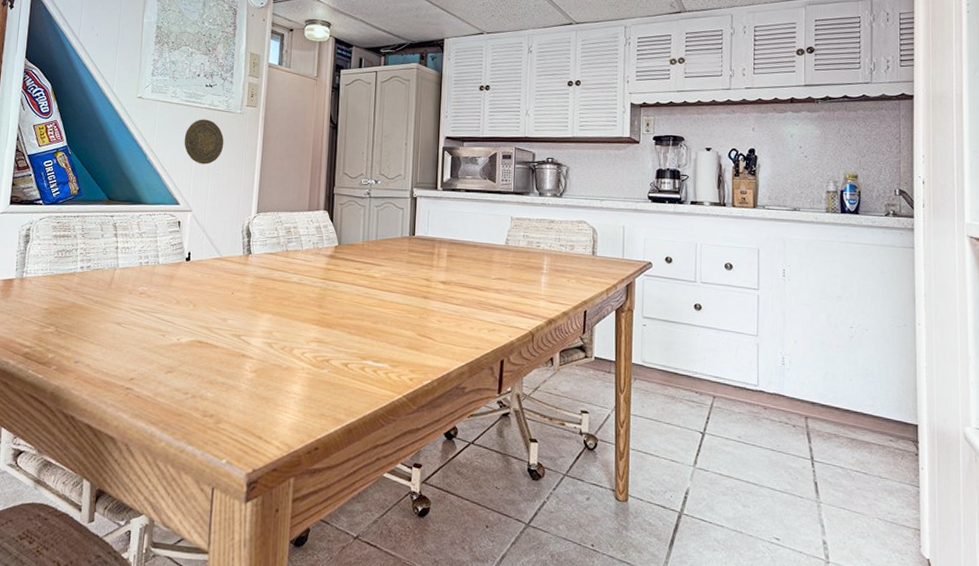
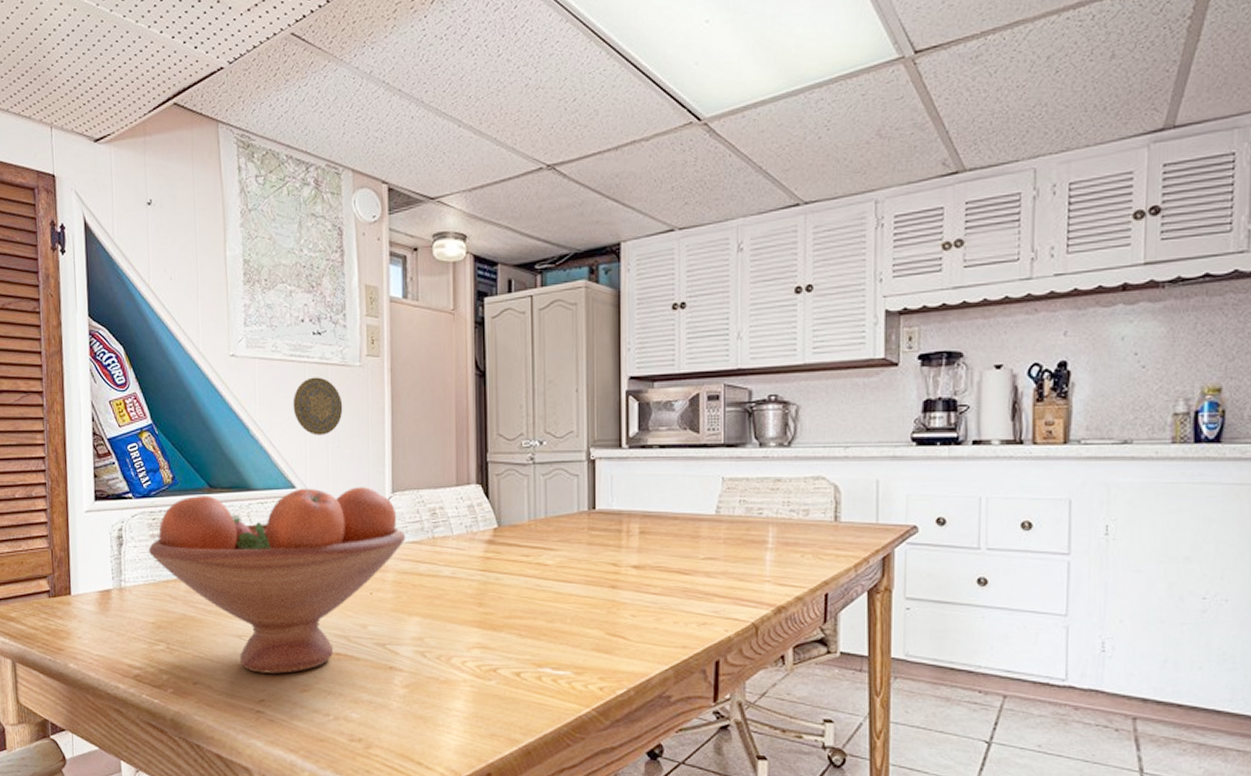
fruit bowl: none [50,205,265,357] -> present [148,487,406,674]

